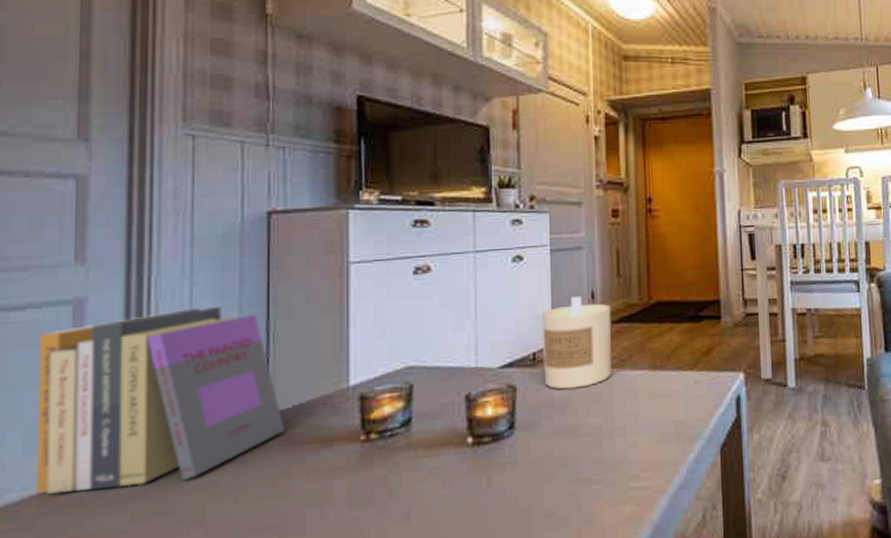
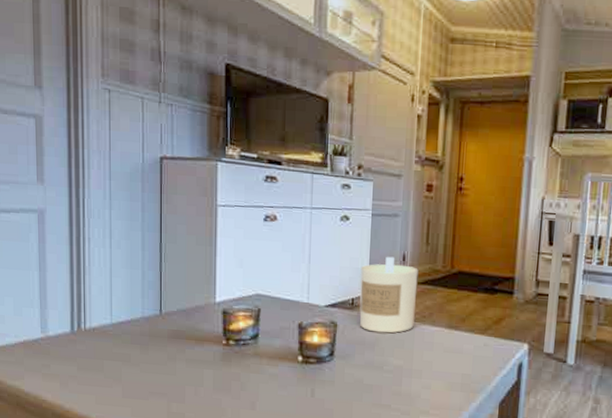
books: present [36,306,285,495] -> none [19,226,172,350]

